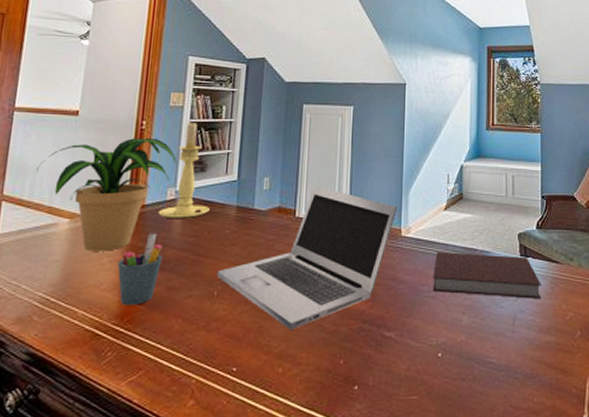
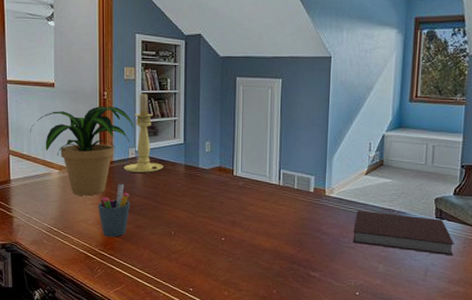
laptop: present [217,186,398,331] -> none [173,150,323,265]

